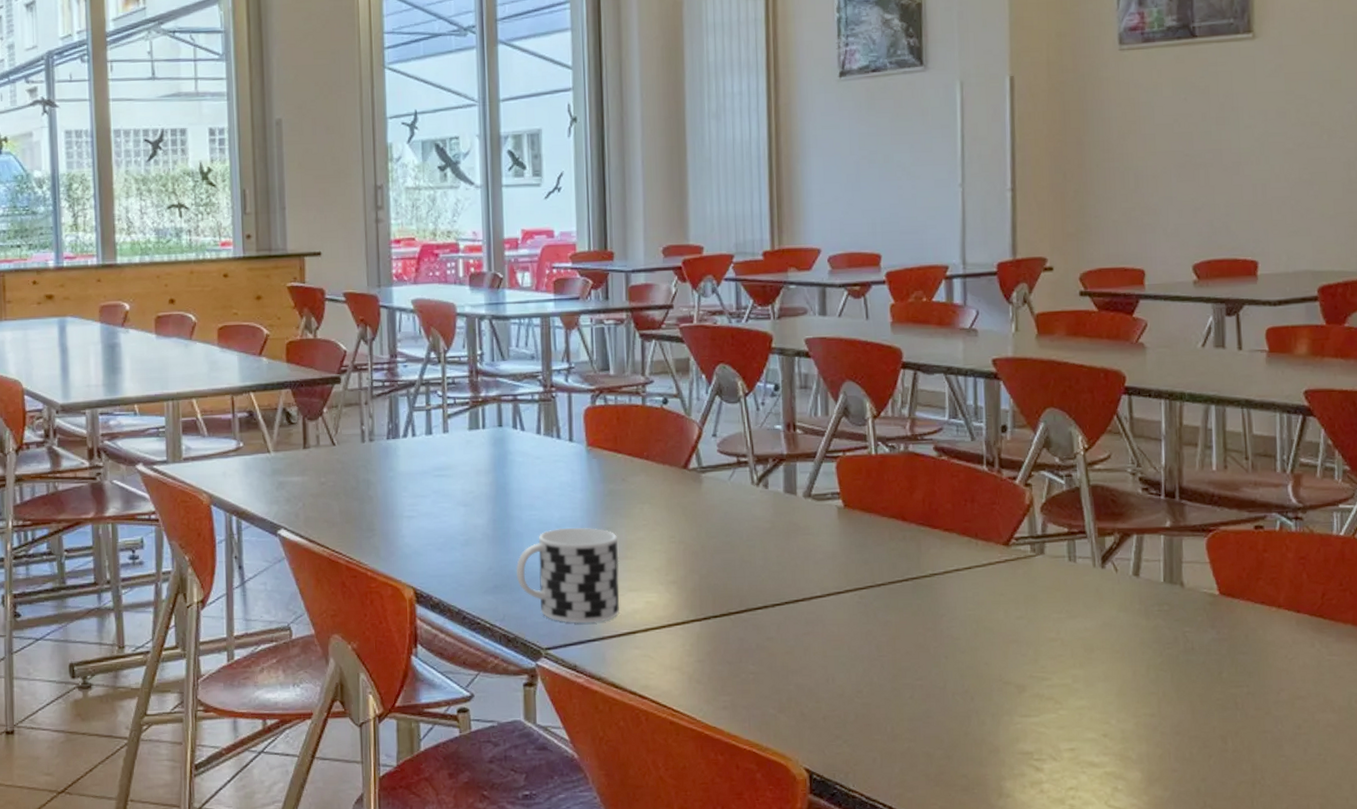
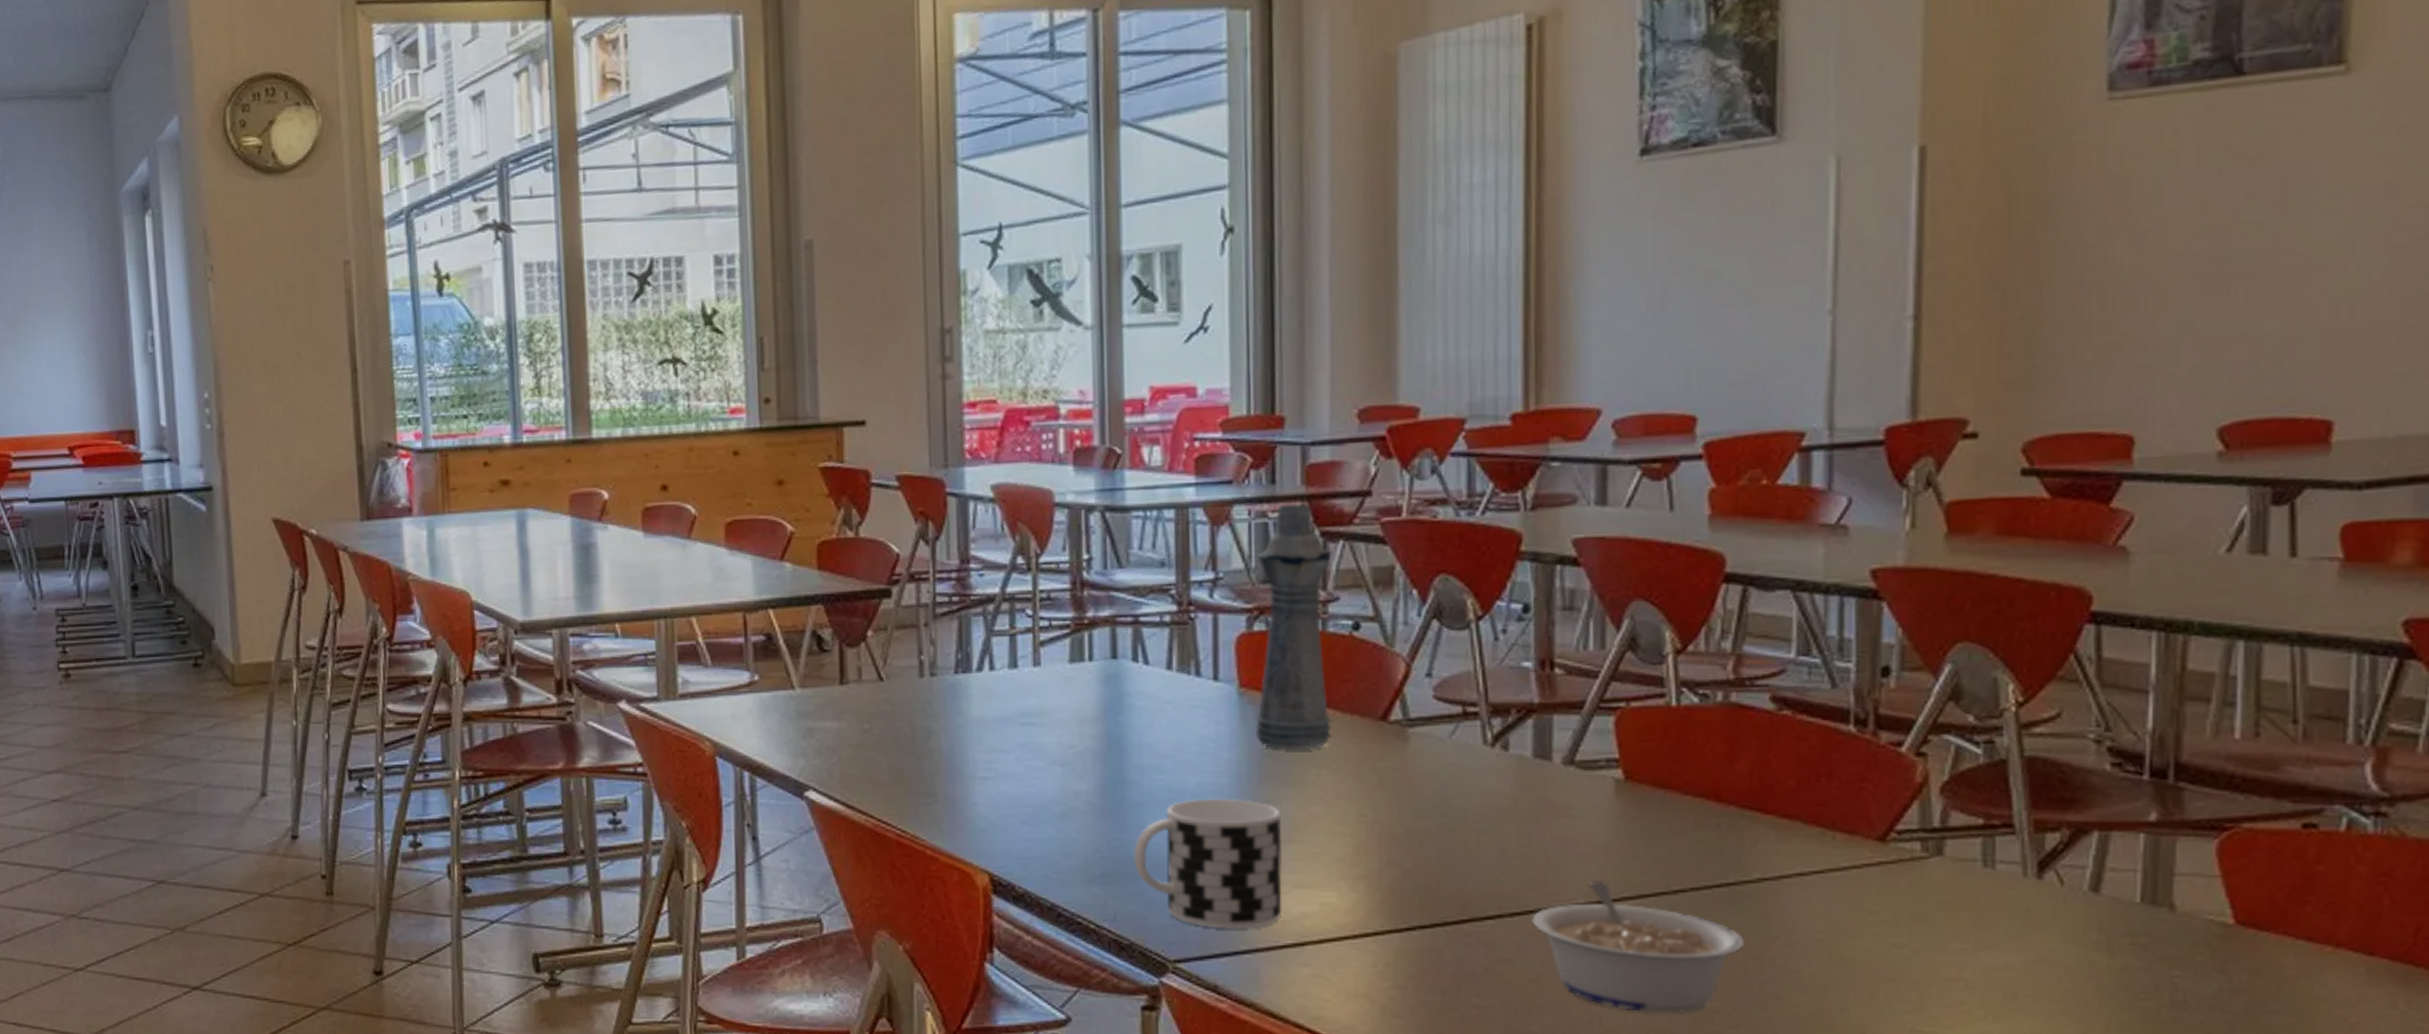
bottle: none [597,314,651,491] -> present [1255,504,1332,750]
legume: none [787,578,924,673] -> present [1532,879,1744,1014]

